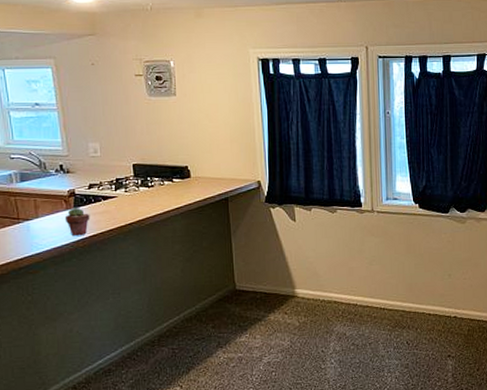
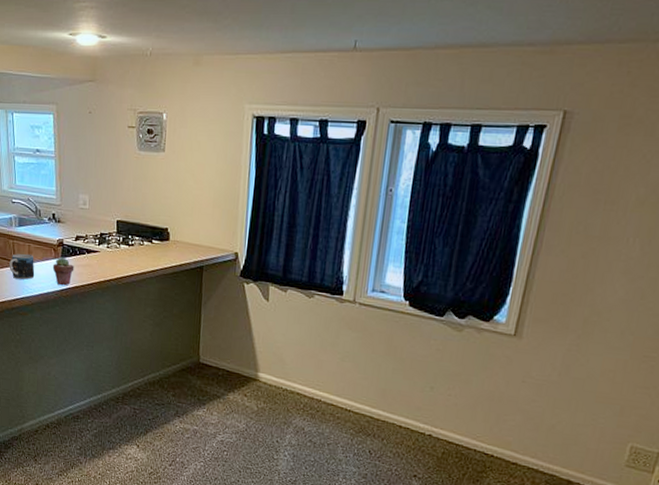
mug: none [12,208,44,236] -> present [9,253,35,280]

